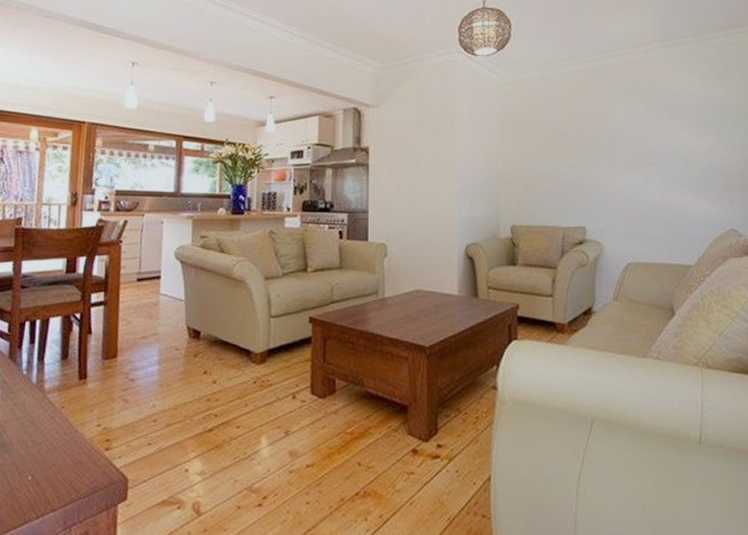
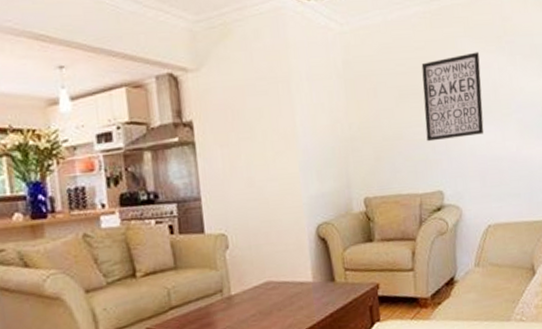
wall art: none [572,107,629,182] -> present [421,52,484,142]

